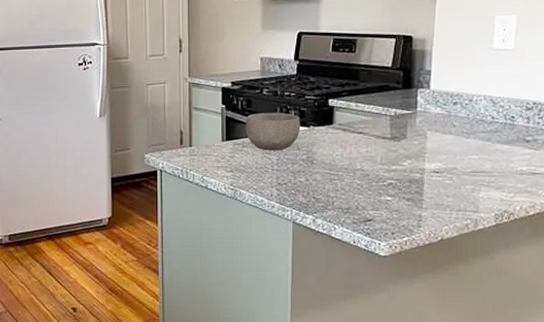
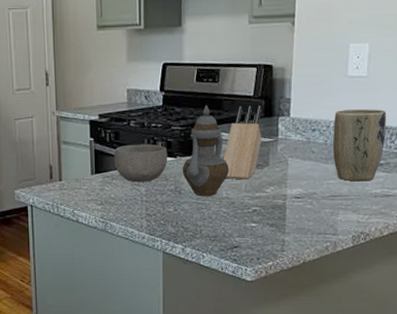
teapot: none [315,75,364,168] -> present [182,105,229,197]
knife block: none [358,77,400,152] -> present [223,105,262,180]
plant pot: none [476,82,535,158] -> present [333,108,387,182]

